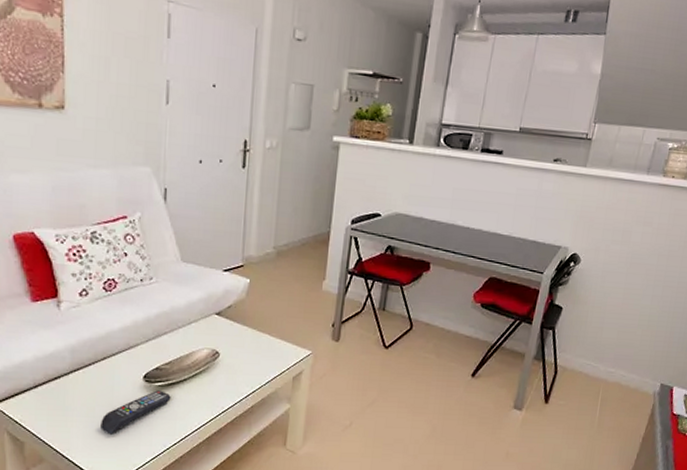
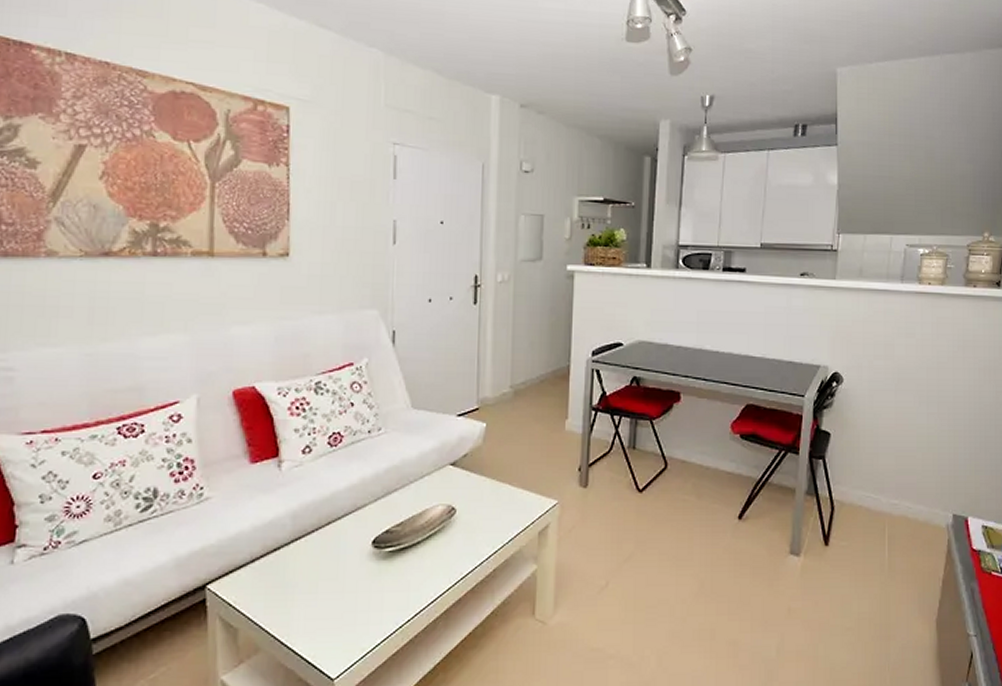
remote control: present [100,390,171,435] -> none [324,557,403,614]

